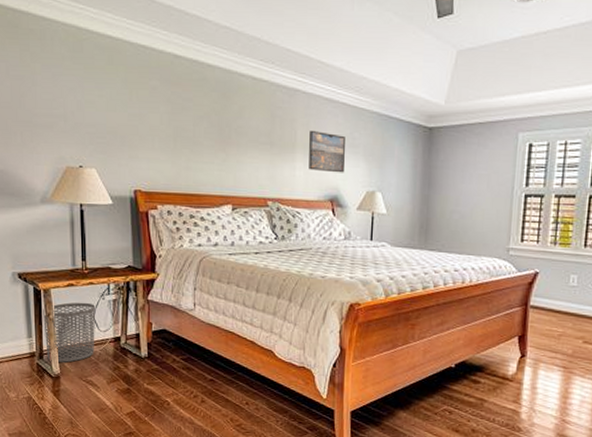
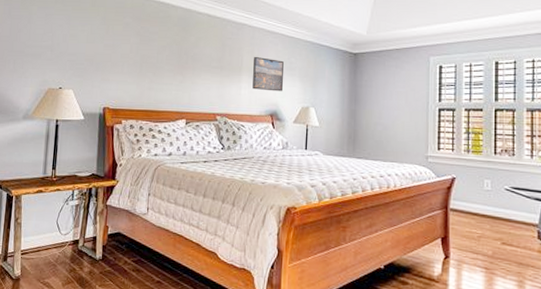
waste bin: present [43,302,96,363] -> none [11,207,60,265]

